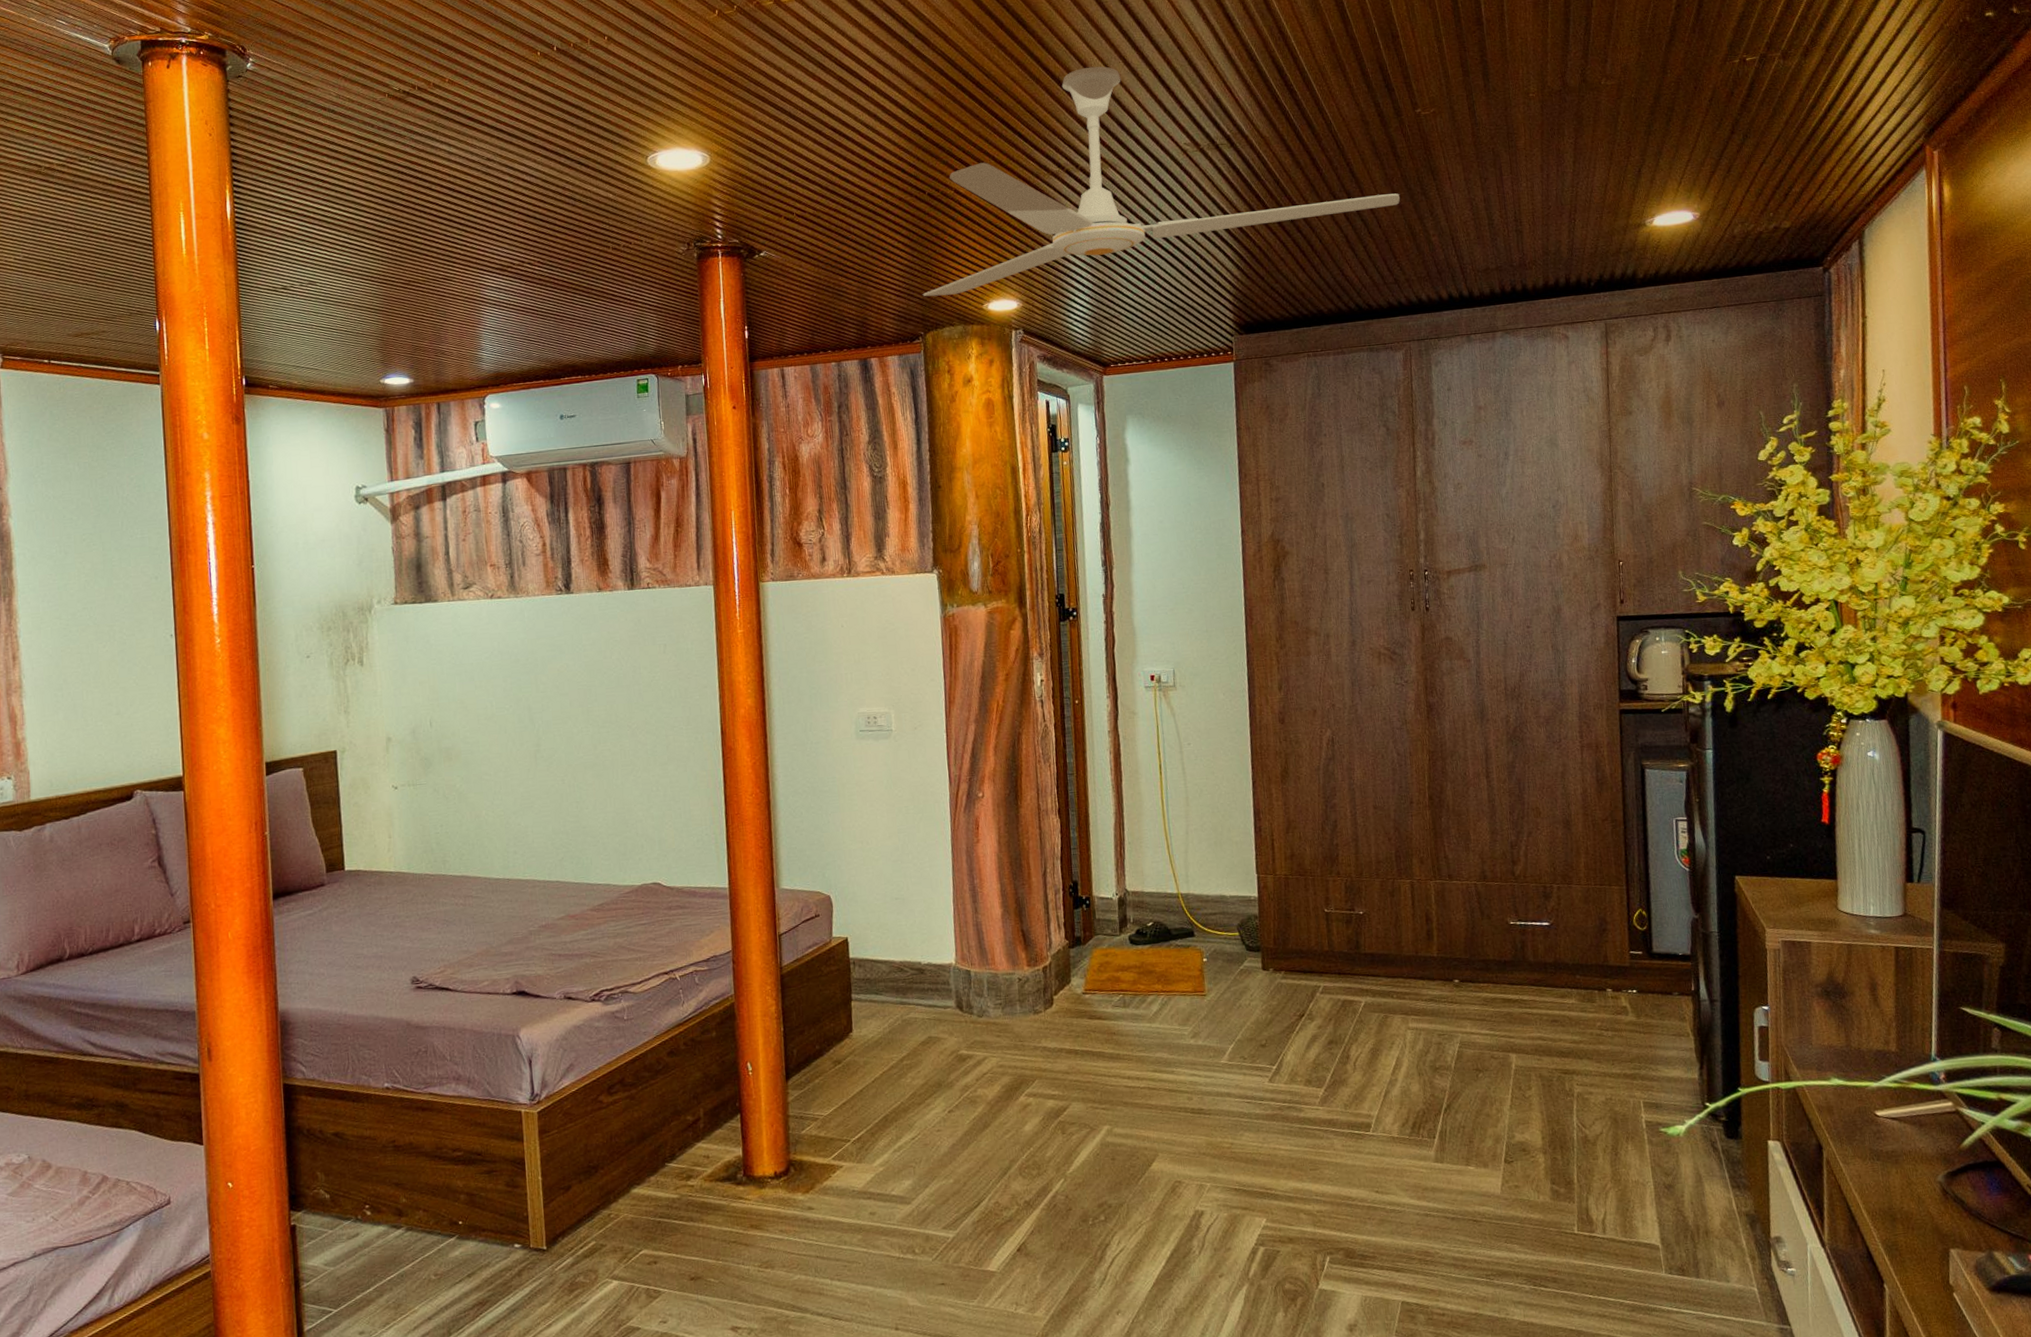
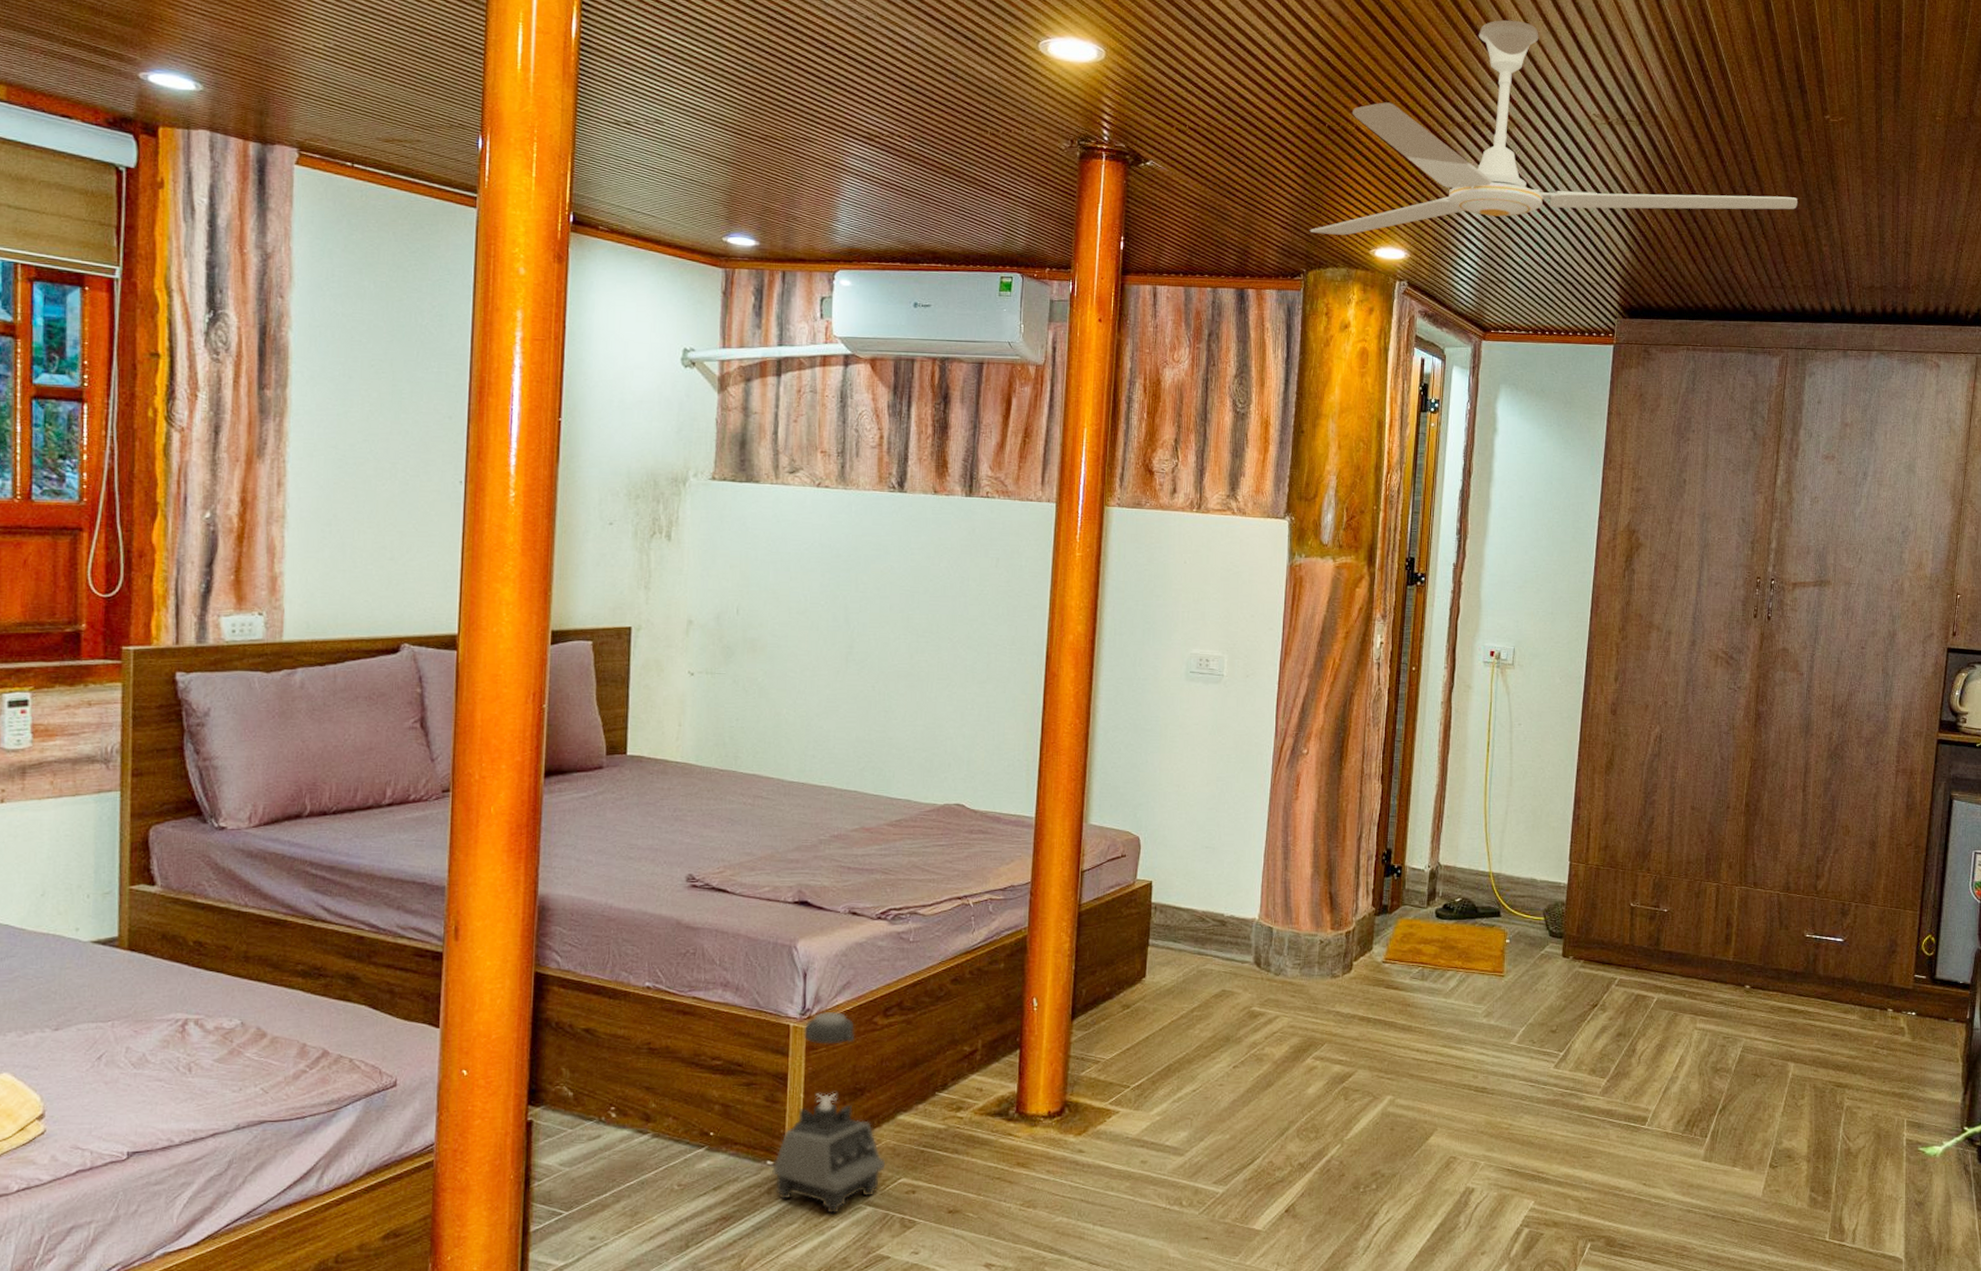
blender: none [520,1093,625,1291] -> present [772,1011,885,1214]

